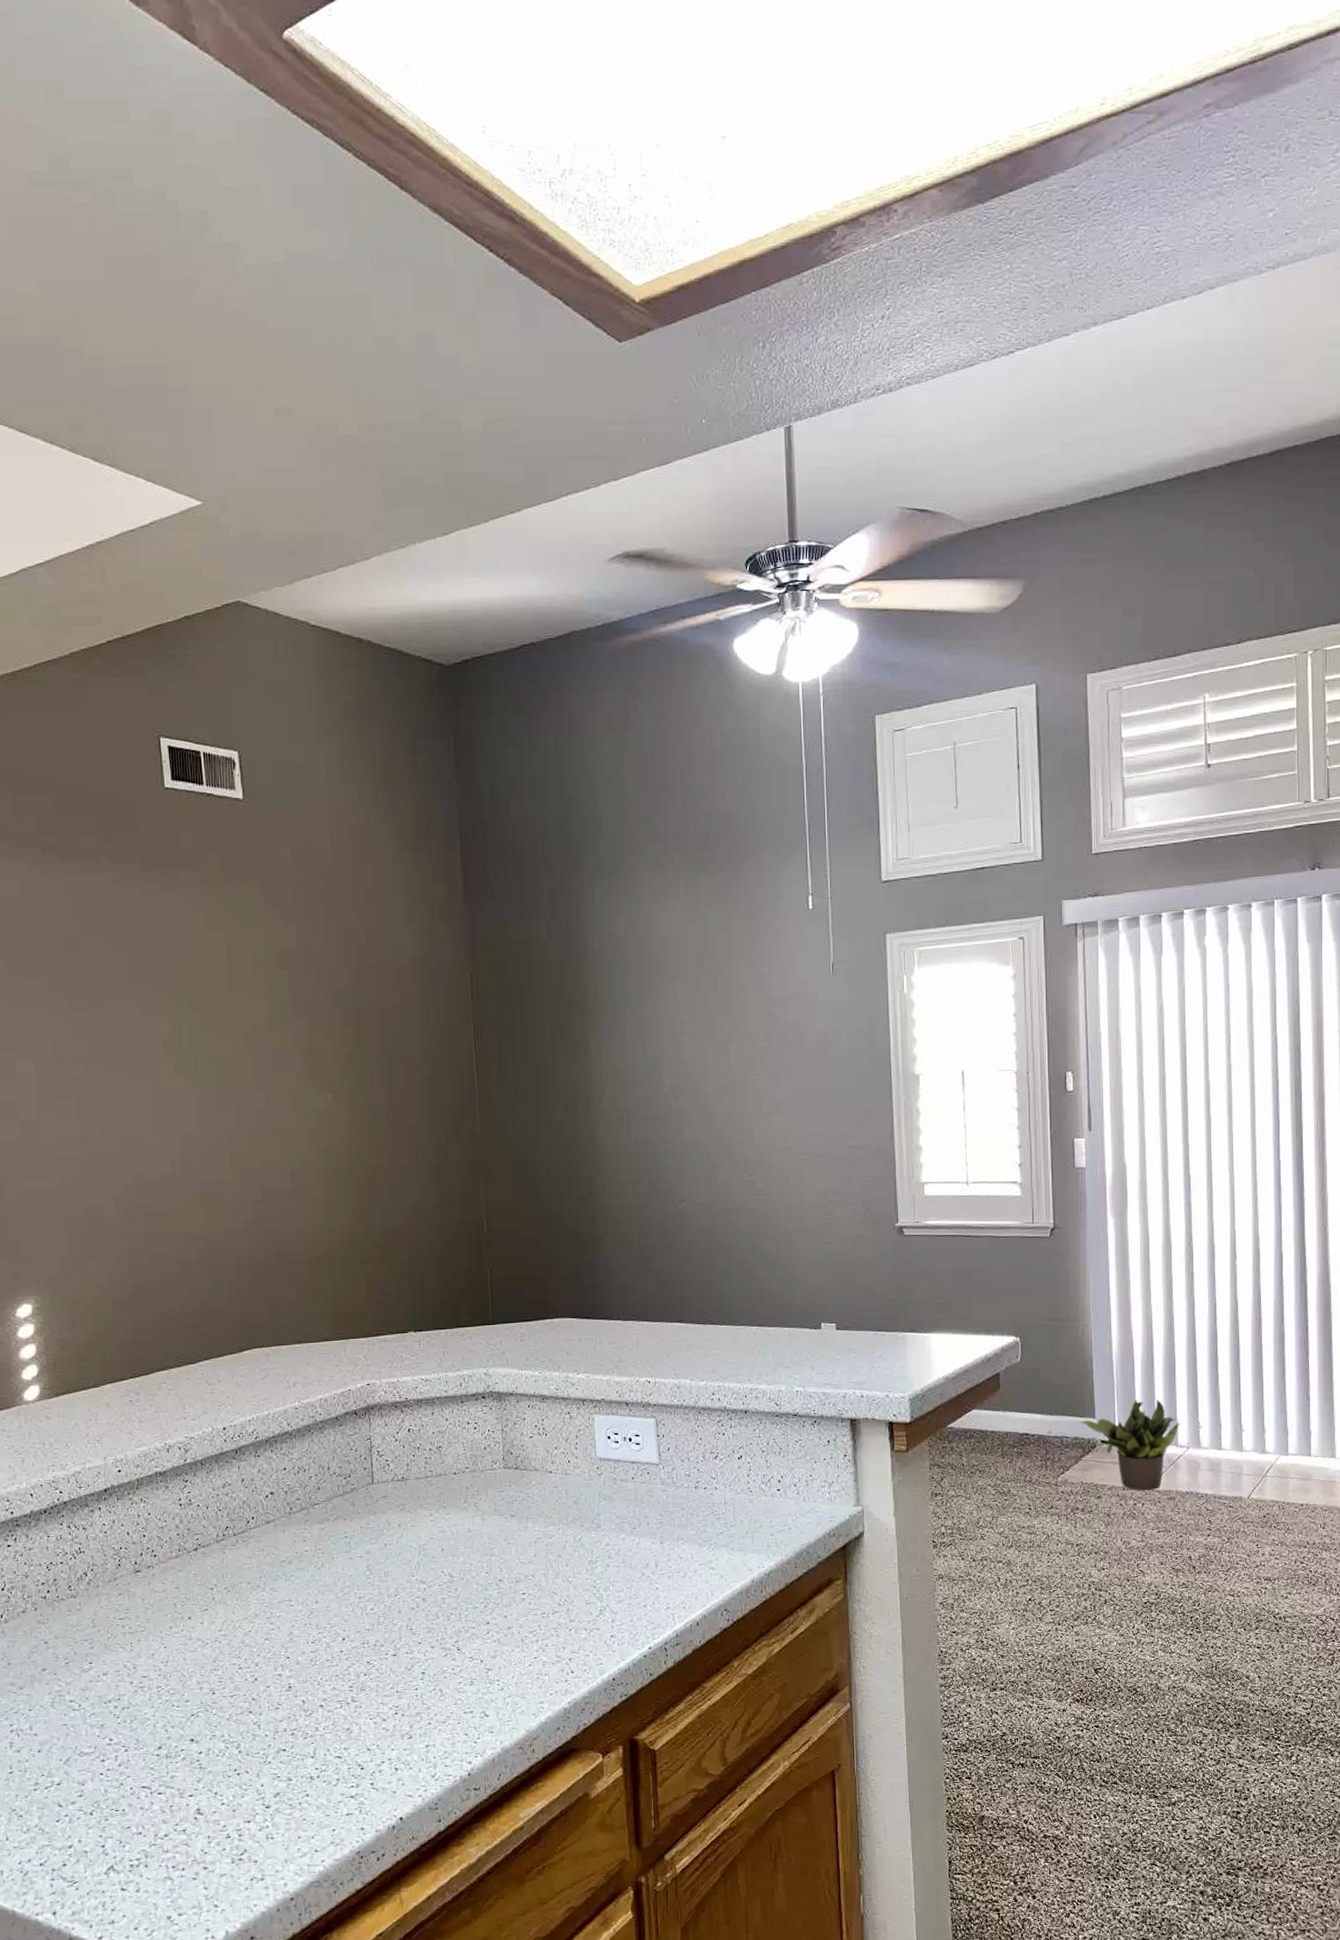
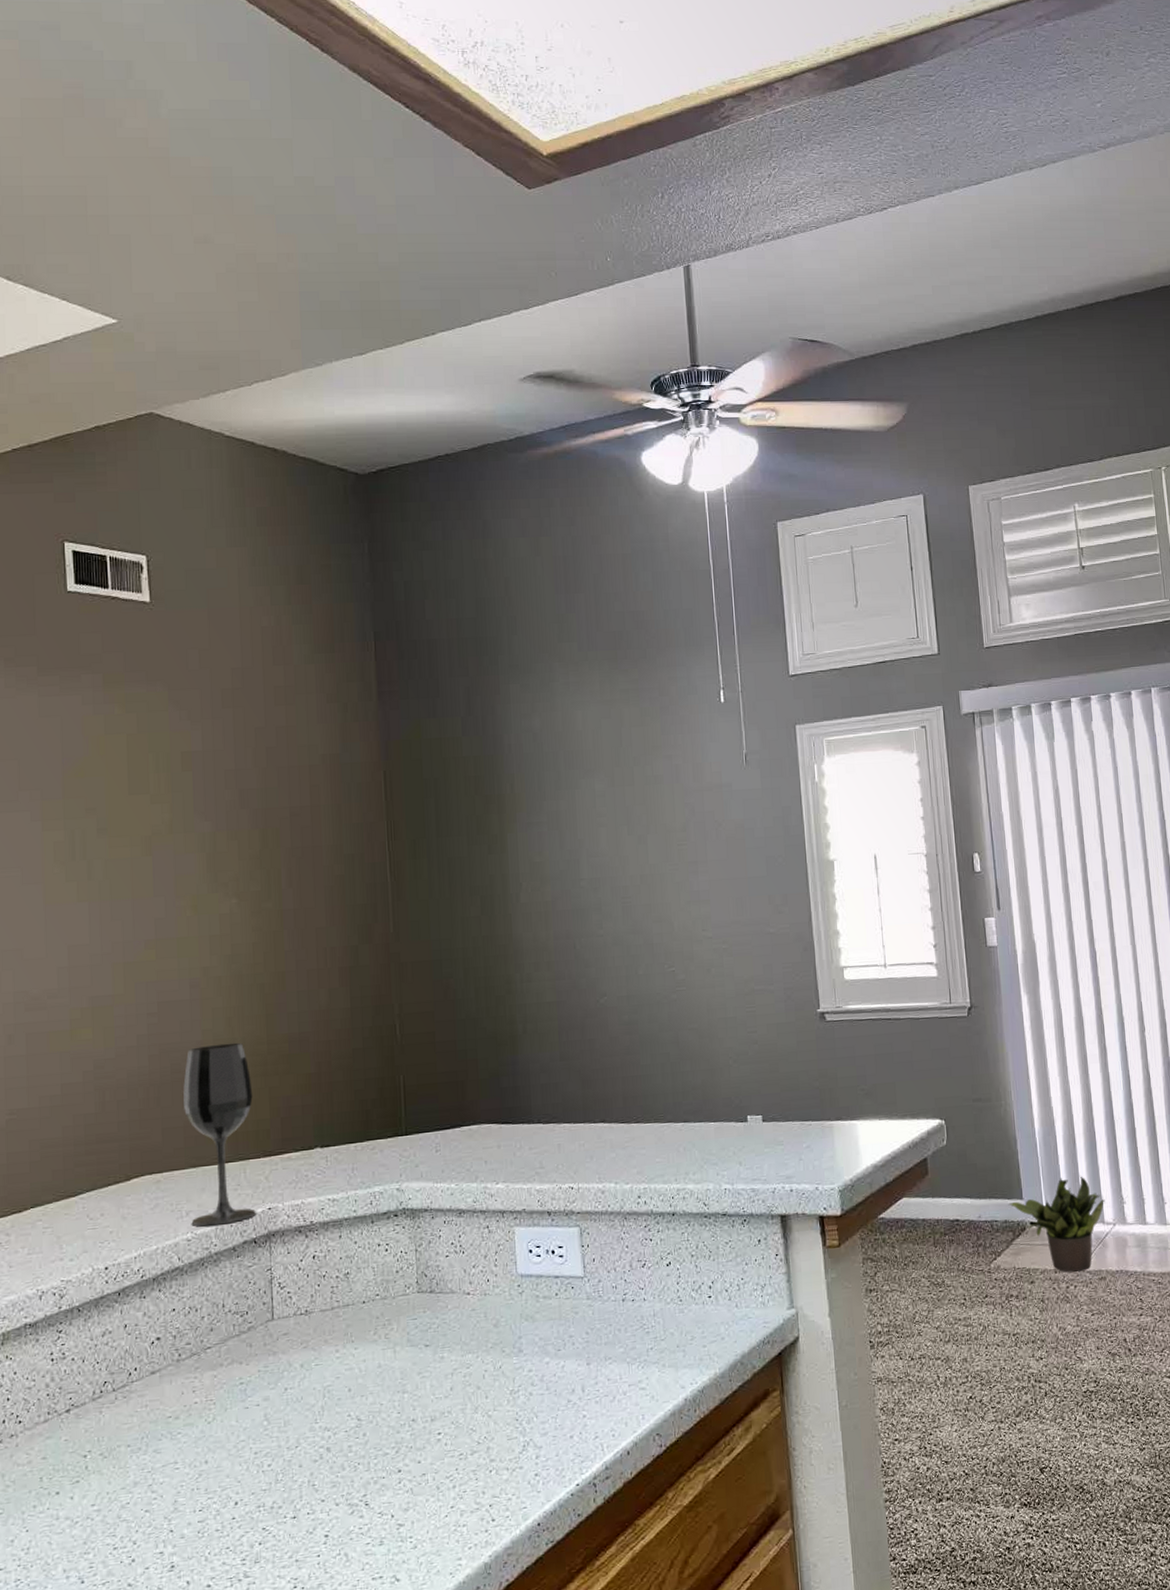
wine glass: none [287,1231,356,1398] -> present [182,1042,256,1228]

